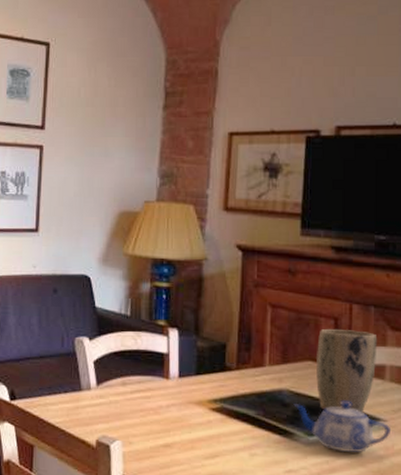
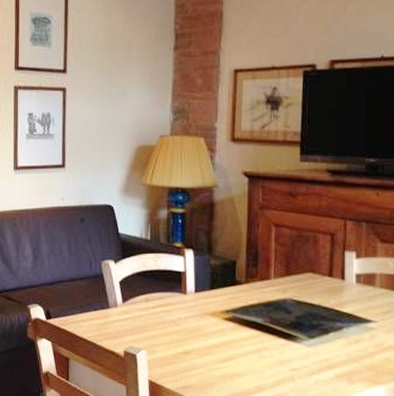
teapot: present [293,400,390,453] -> none [296,306,380,351]
plant pot: present [316,329,378,413] -> none [316,244,369,316]

